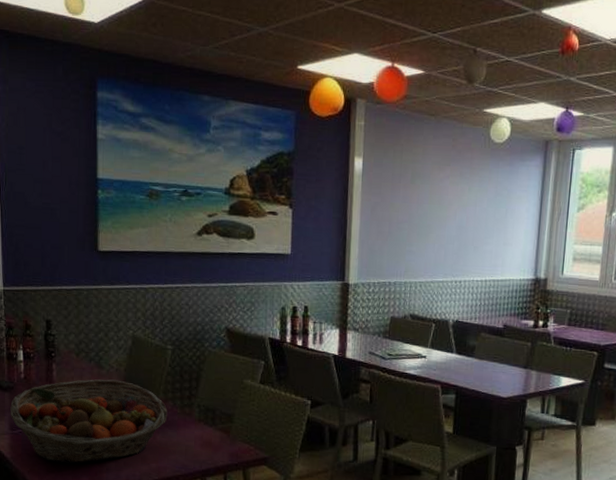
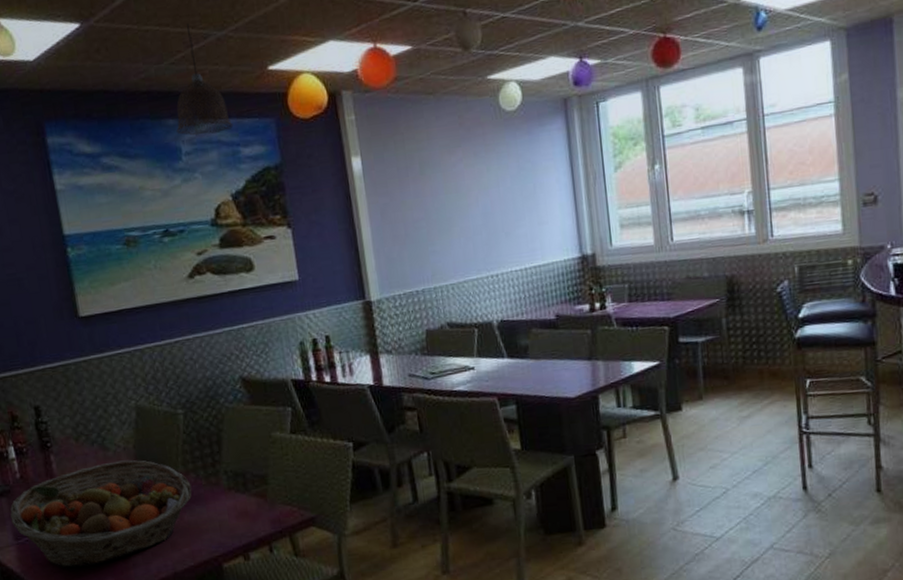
pendant lamp: none [209,15,259,115] -> present [176,23,234,136]

